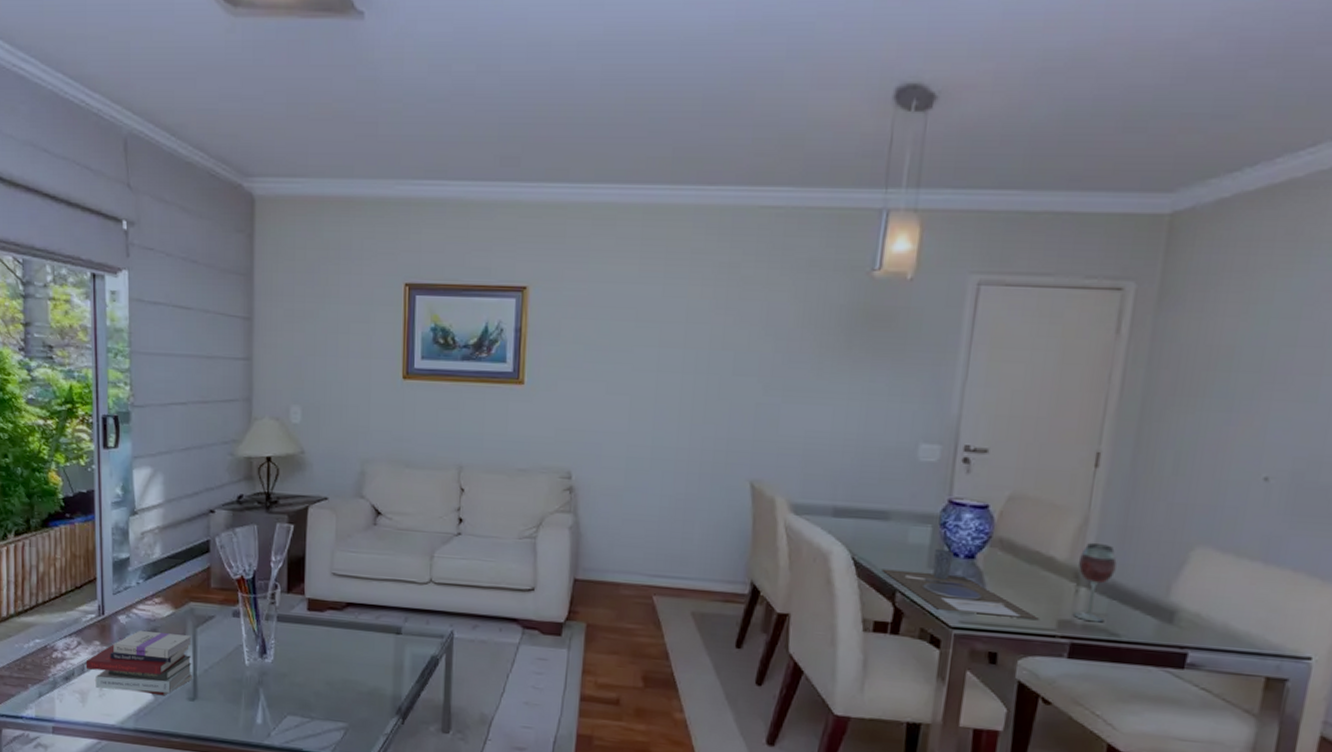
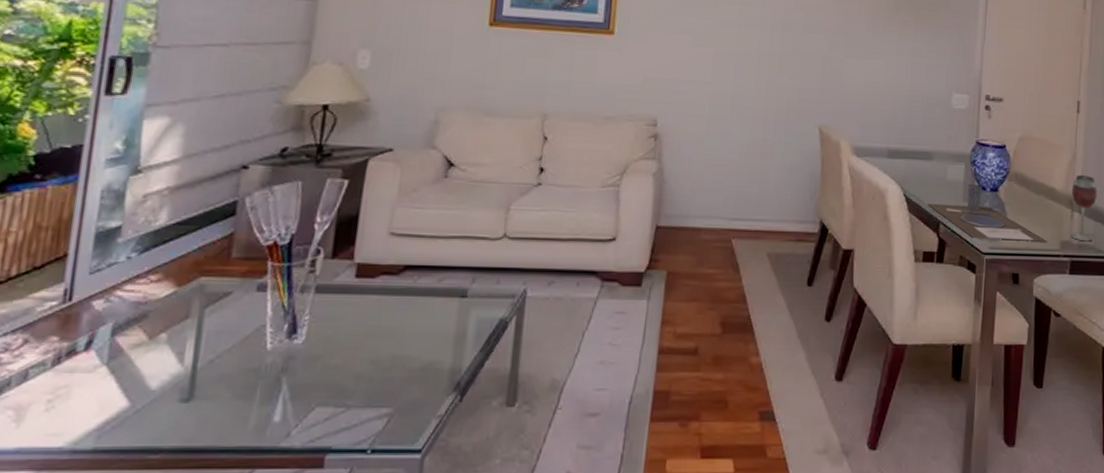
books: present [85,631,192,696] -> none [30,318,197,400]

